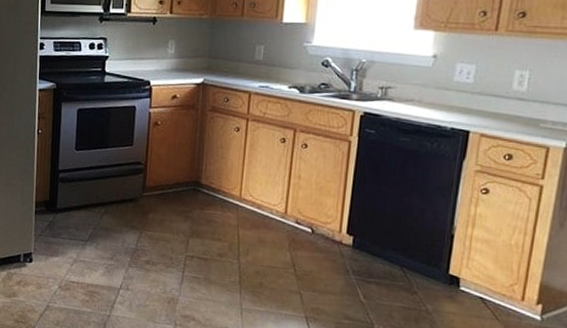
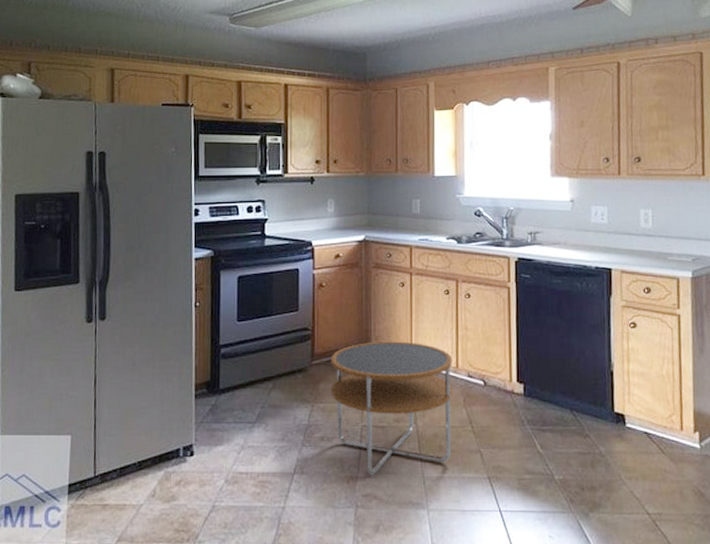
side table: none [158,181,282,301] -> present [331,341,453,476]

